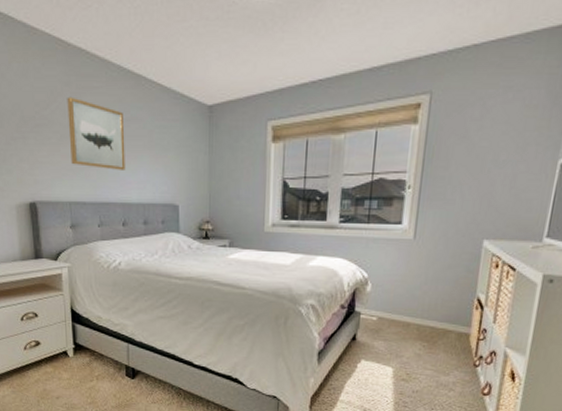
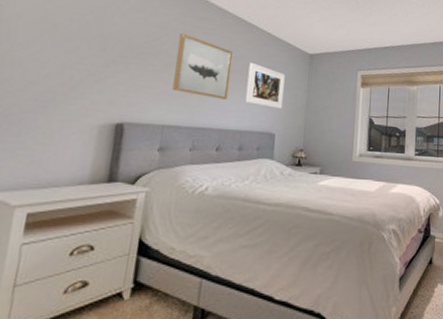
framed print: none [143,125,184,178] -> present [245,63,285,110]

